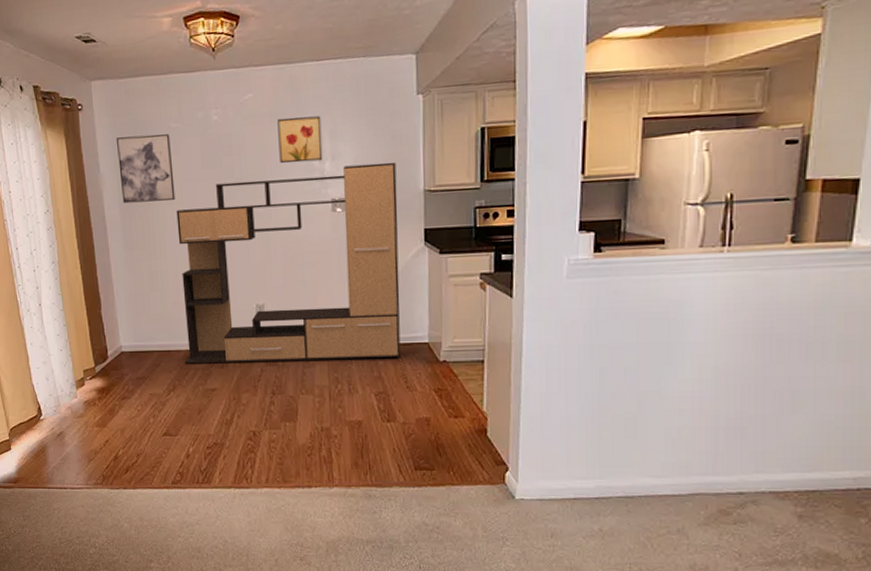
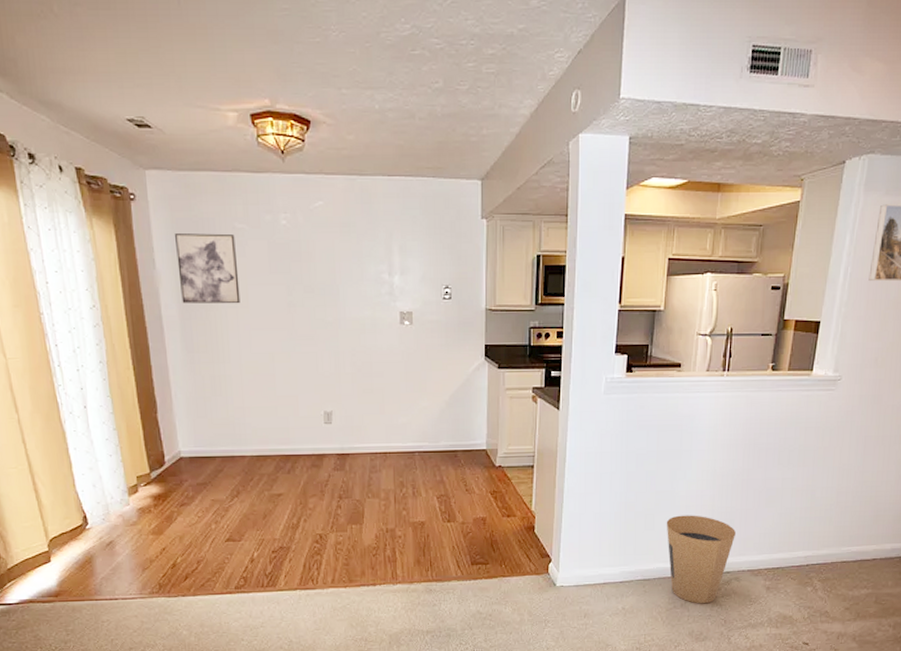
media console: present [176,162,401,364] -> none [241,280,462,470]
wall art: present [277,116,323,164] -> none [348,229,392,275]
trash can: none [653,421,749,531] -> present [666,515,736,604]

